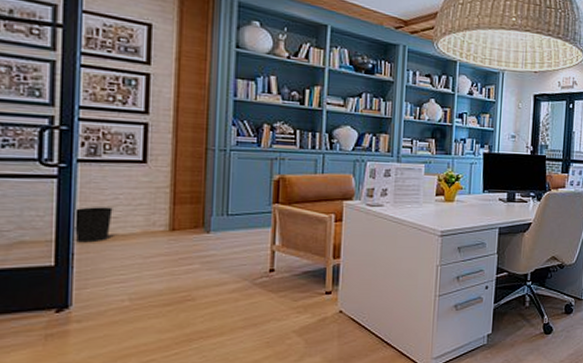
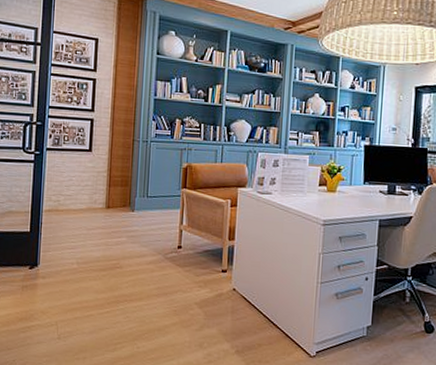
wastebasket: present [73,207,113,243] -> none [42,186,68,215]

